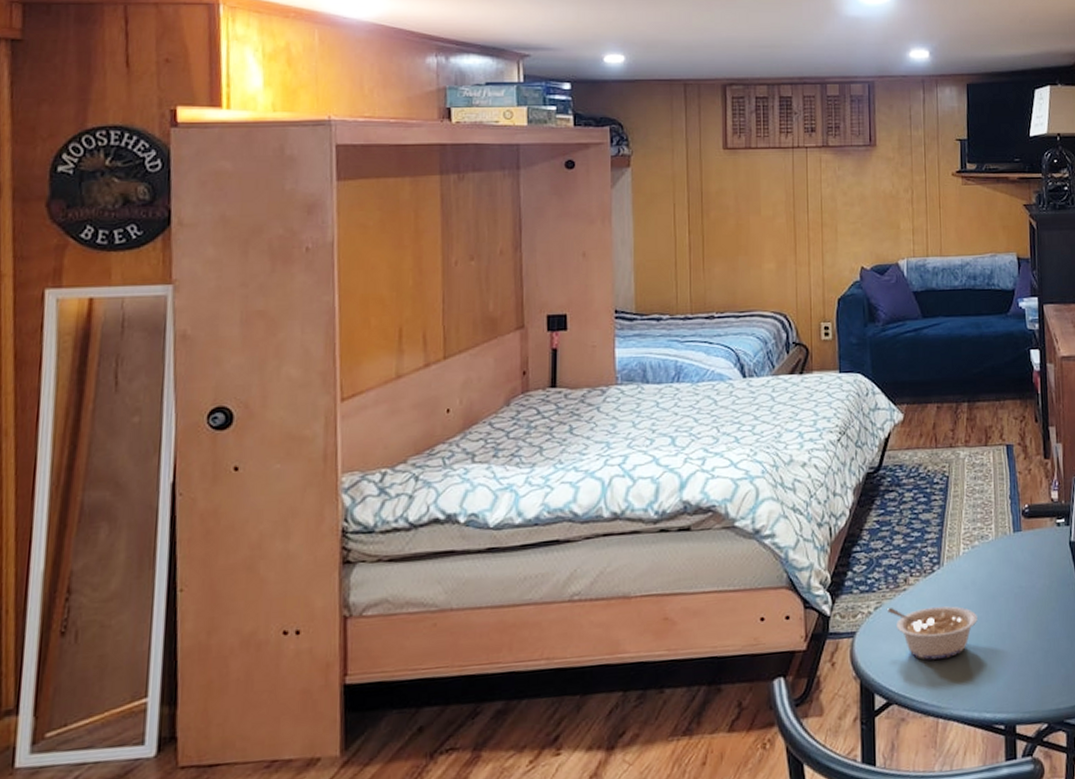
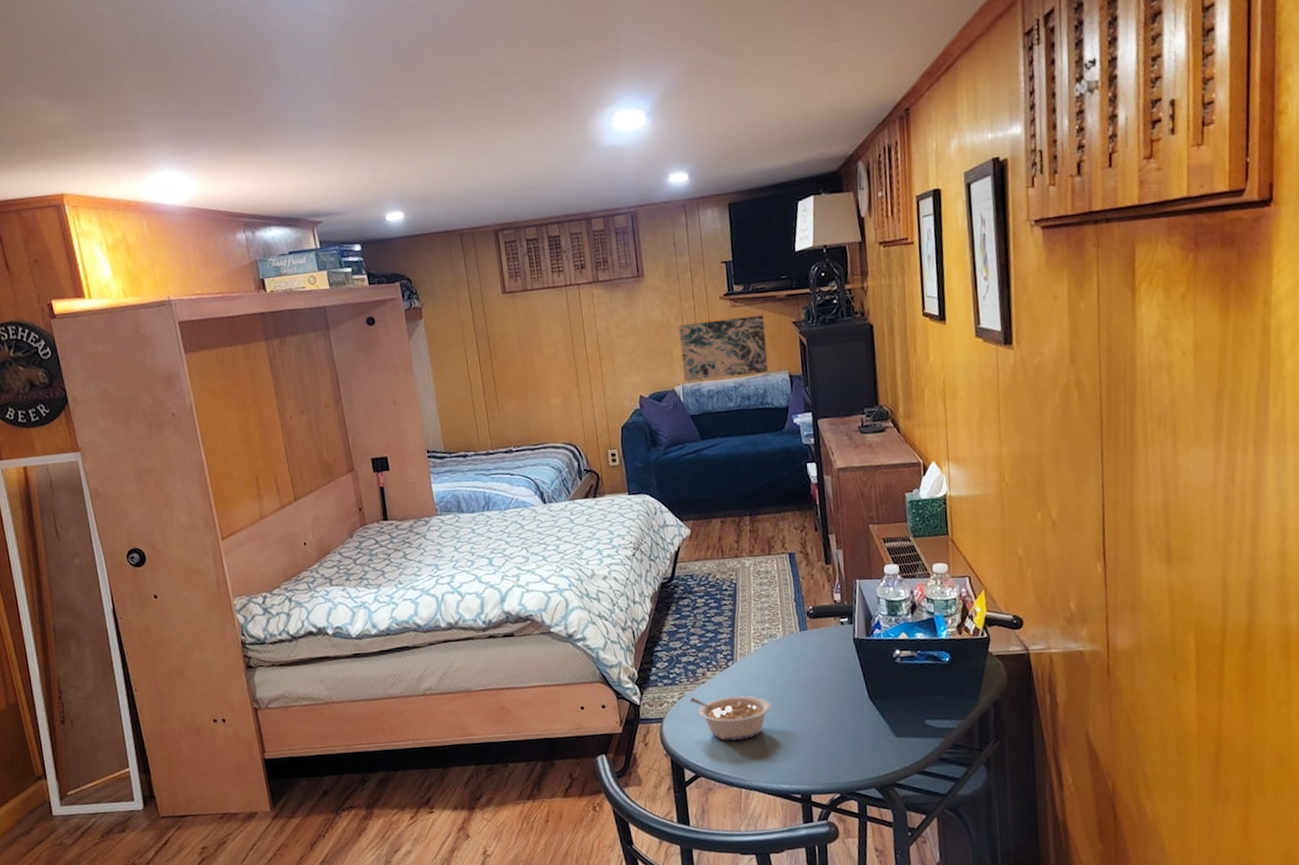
wall art: none [907,195,997,257] -> present [678,315,769,382]

